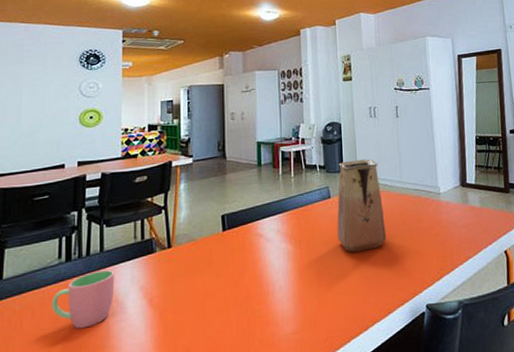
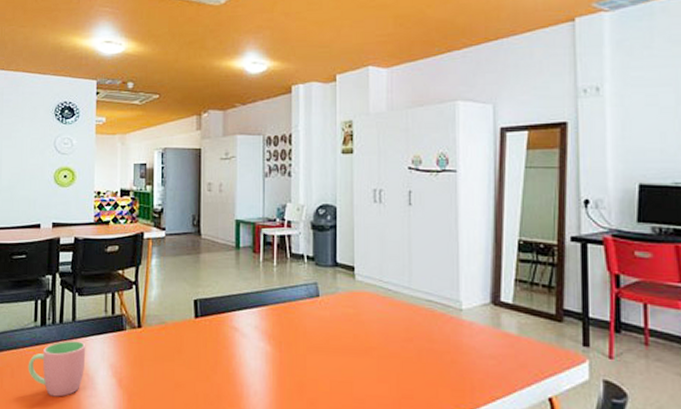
vase: present [337,159,386,253] -> none [325,254,386,368]

